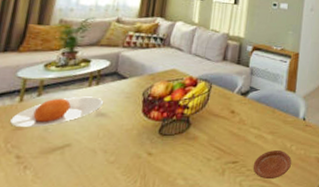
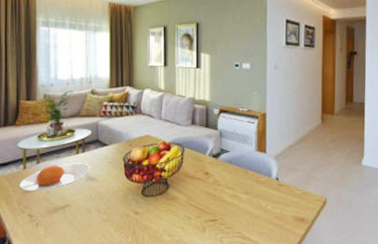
plate: present [252,150,292,180] -> none [231,209,268,237]

